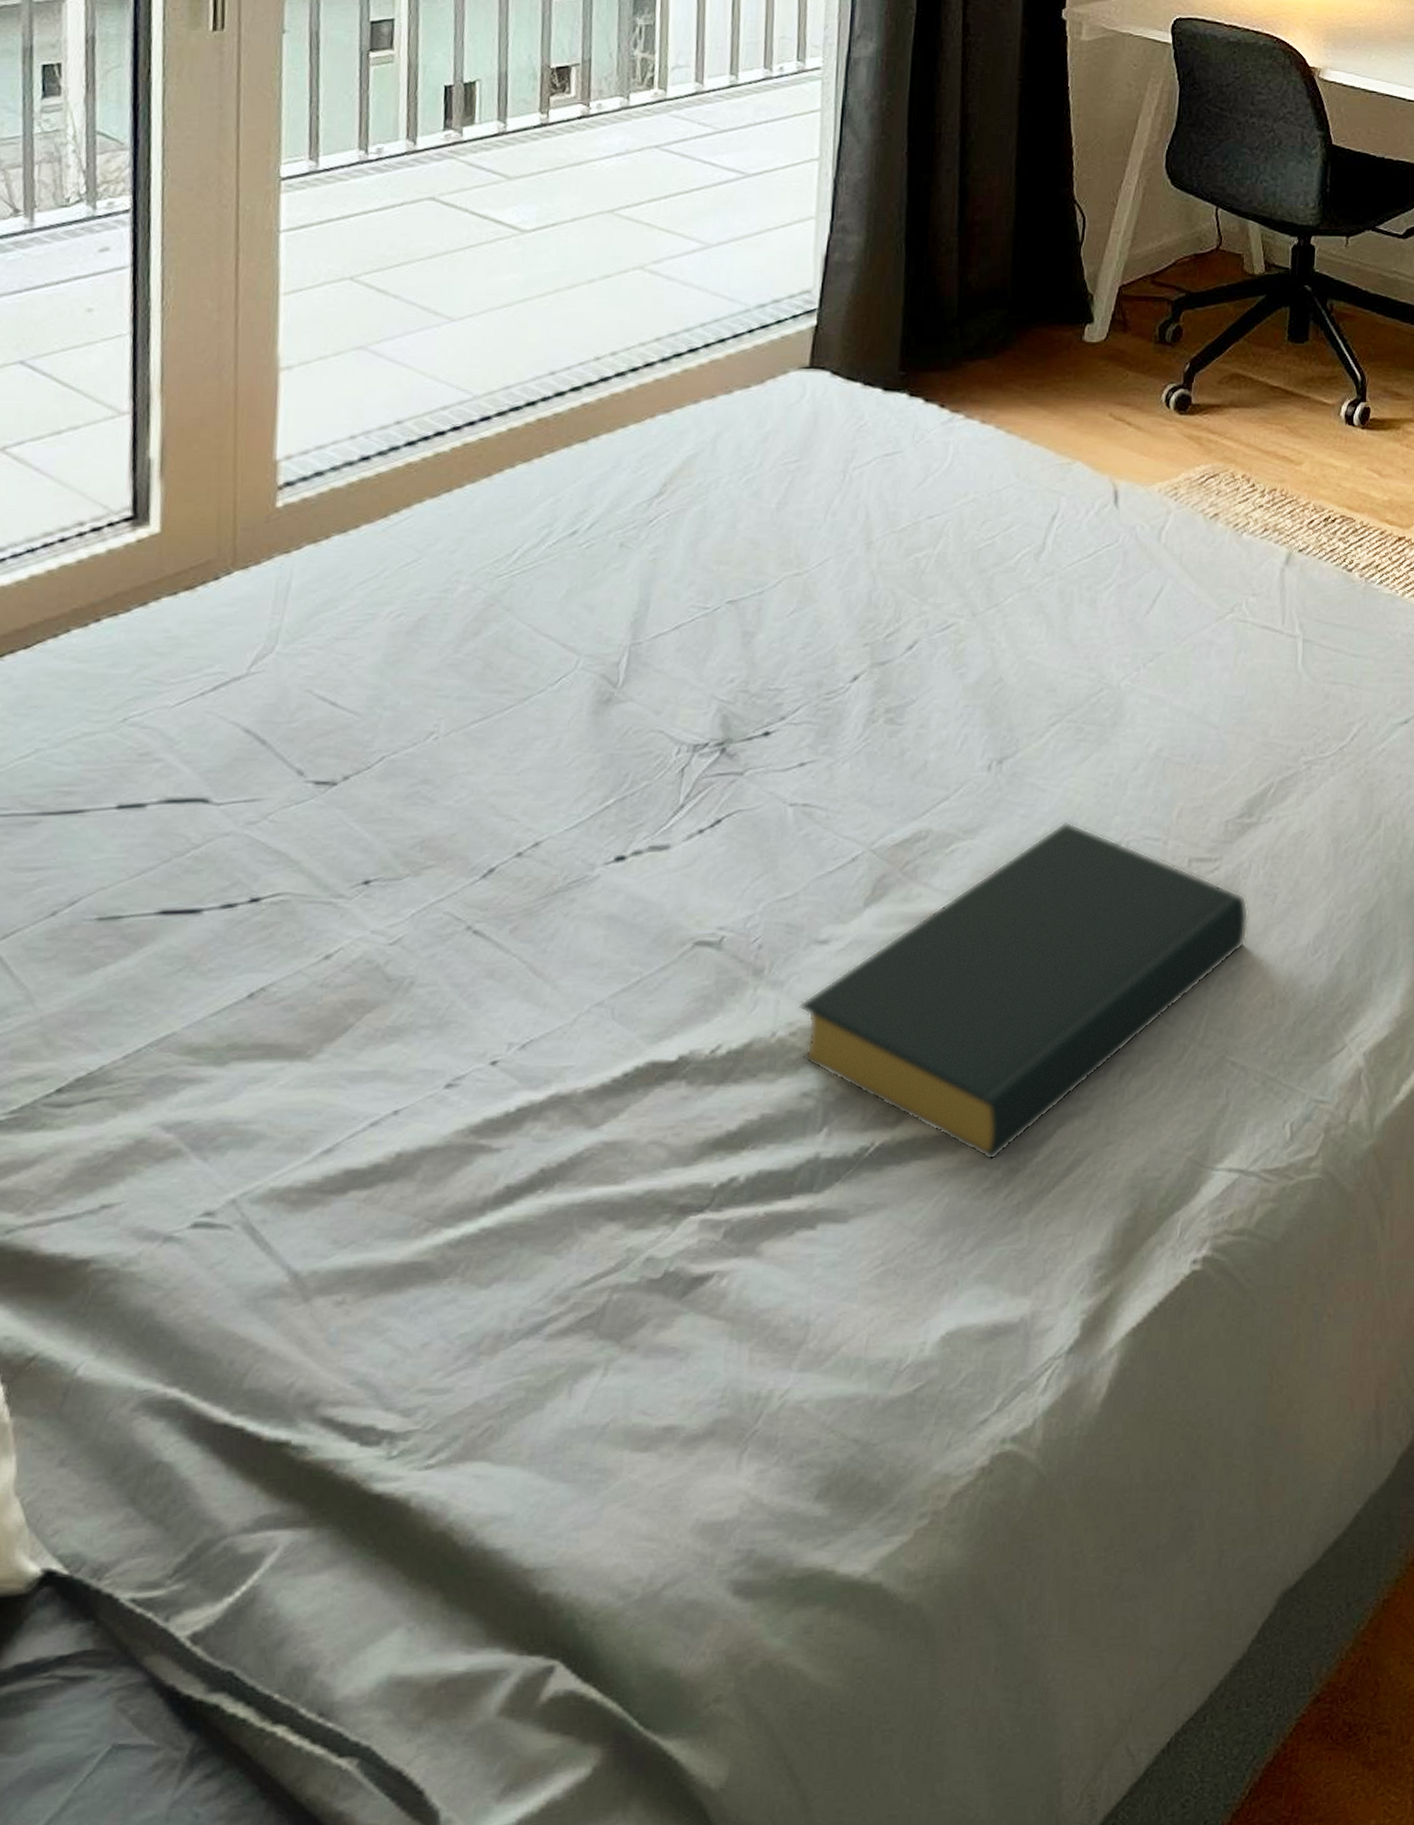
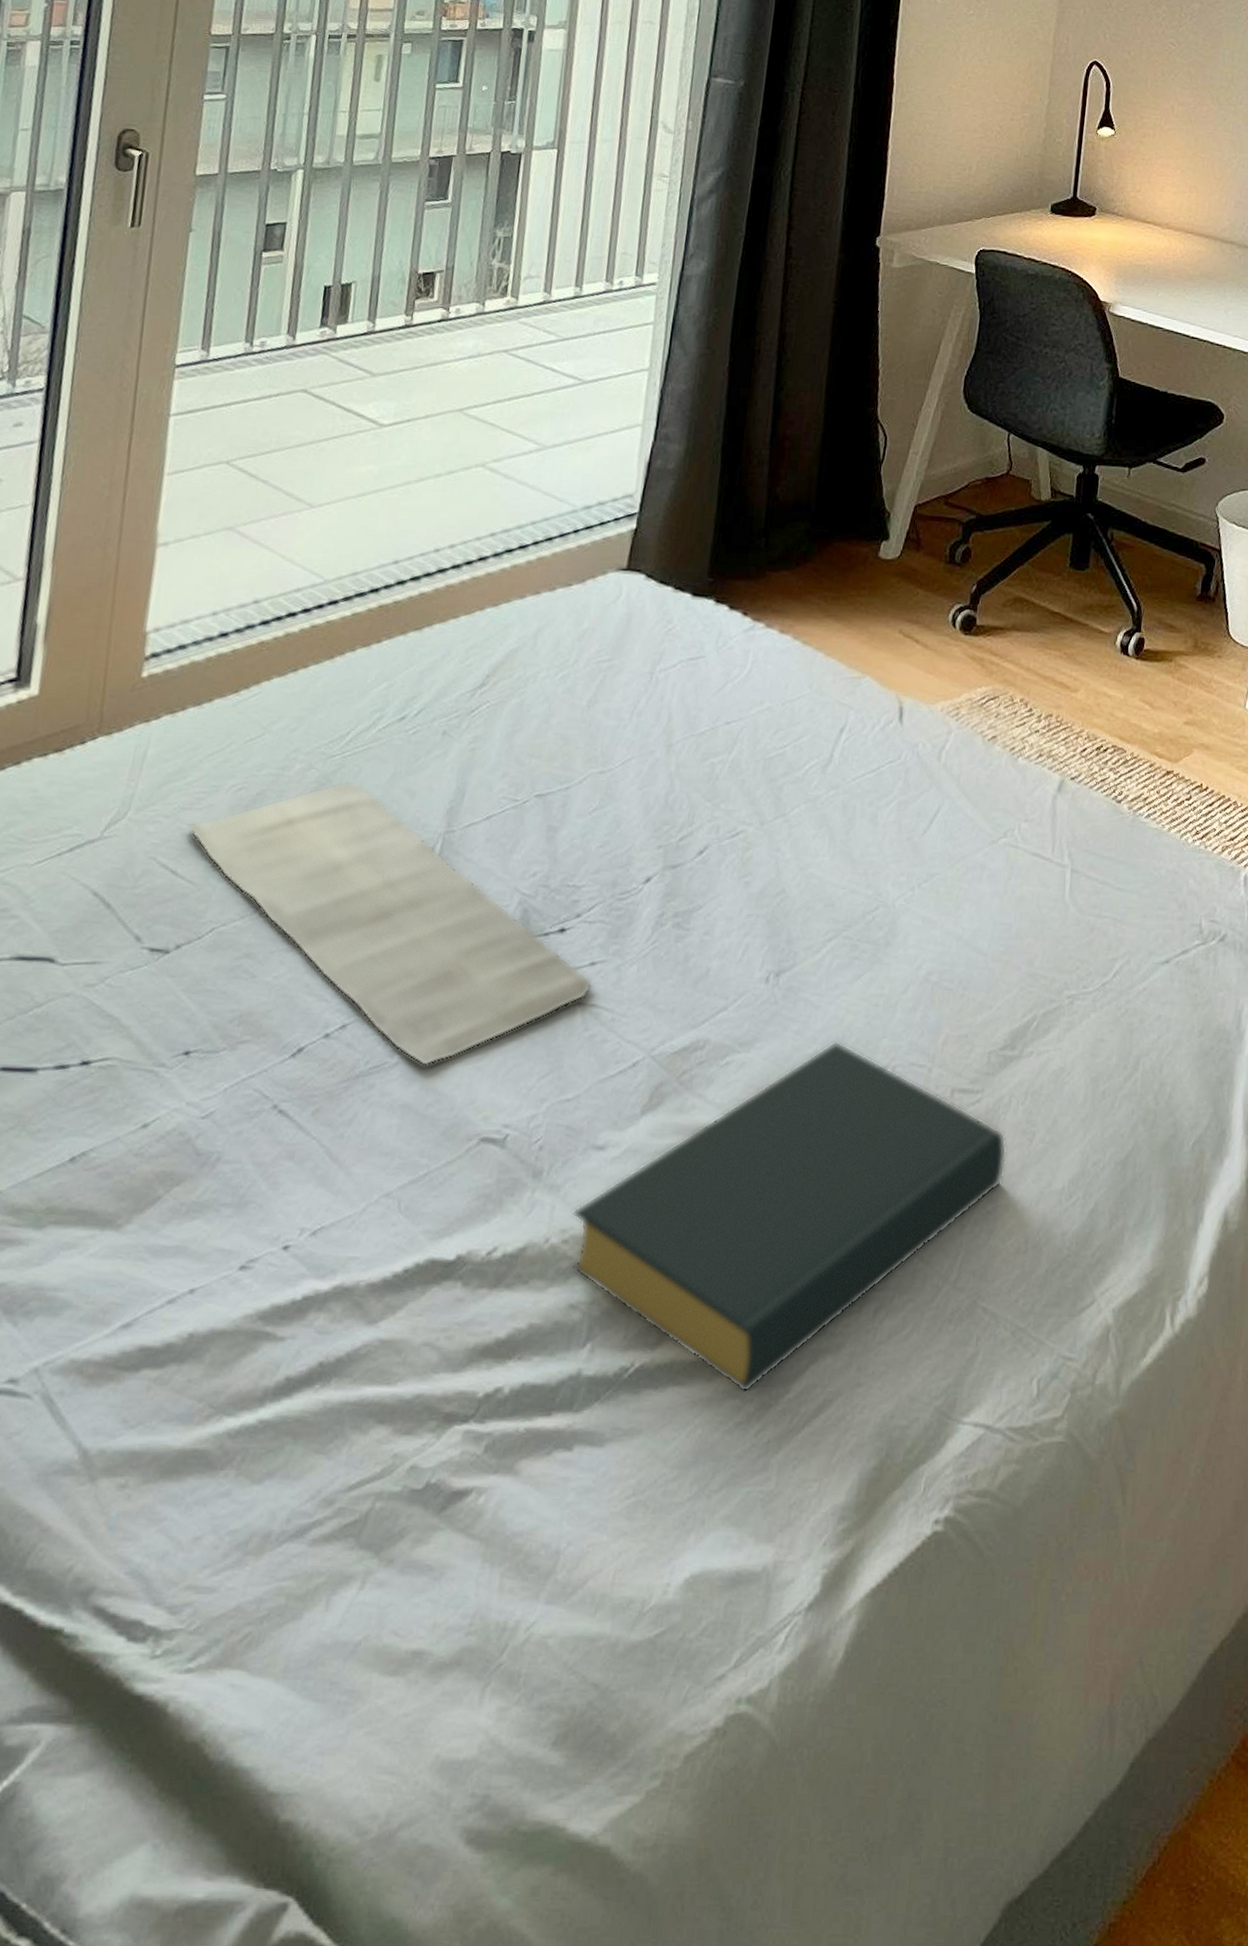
bath mat: none [345,600,804,877] -> present [188,781,594,1067]

